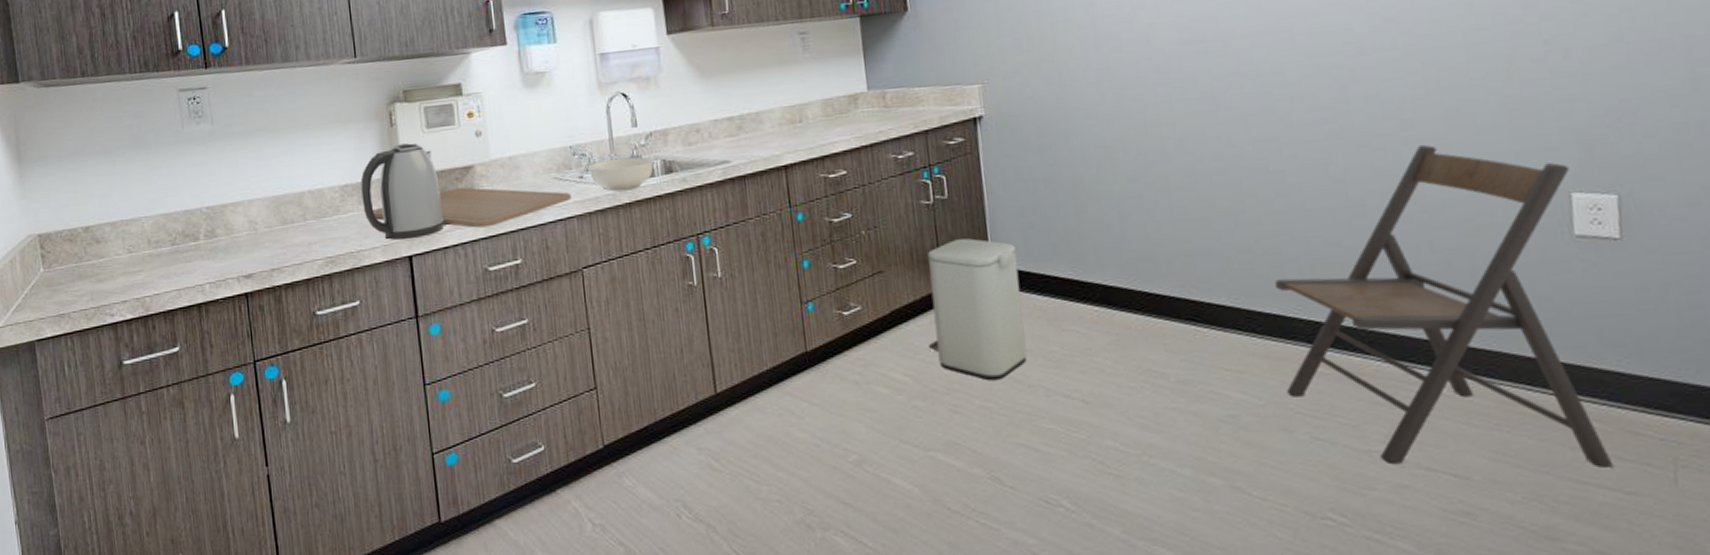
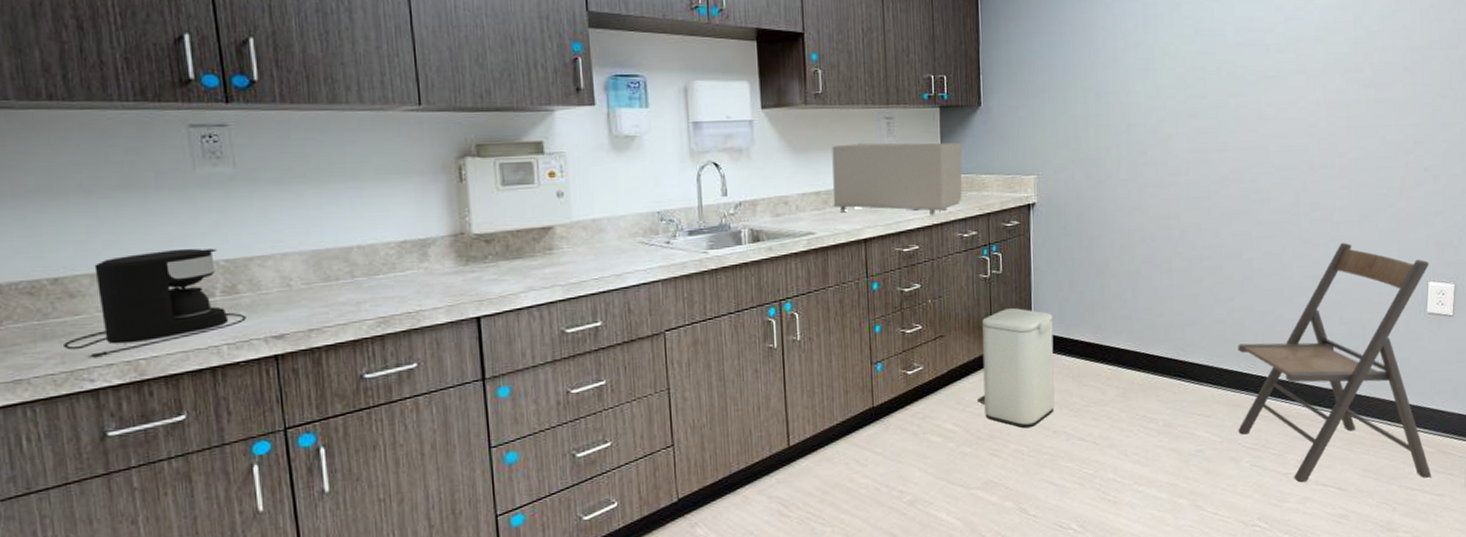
coffee maker: none [93,197,223,296] -> present [64,248,246,359]
kettle: present [360,143,445,241] -> none [422,200,519,301]
chopping board: present [373,187,572,228] -> none [436,248,657,290]
bowl: present [588,157,655,192] -> none [675,225,742,258]
microwave: none [743,53,893,138] -> present [832,142,963,216]

